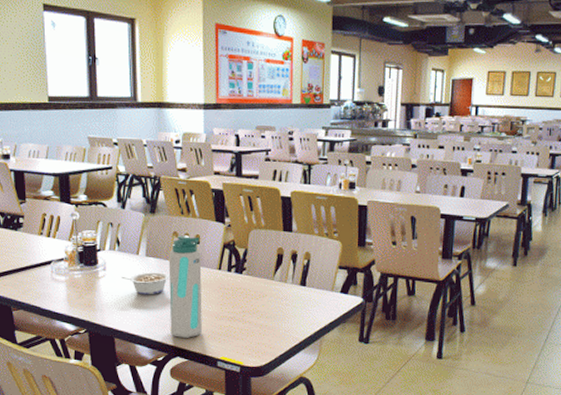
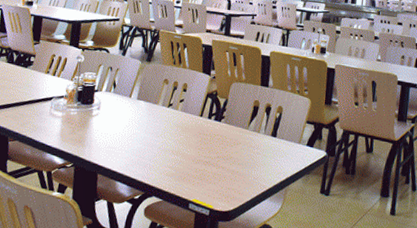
legume: present [122,272,170,295] -> none [113,114,156,136]
water bottle: present [168,235,202,338] -> none [149,82,187,179]

